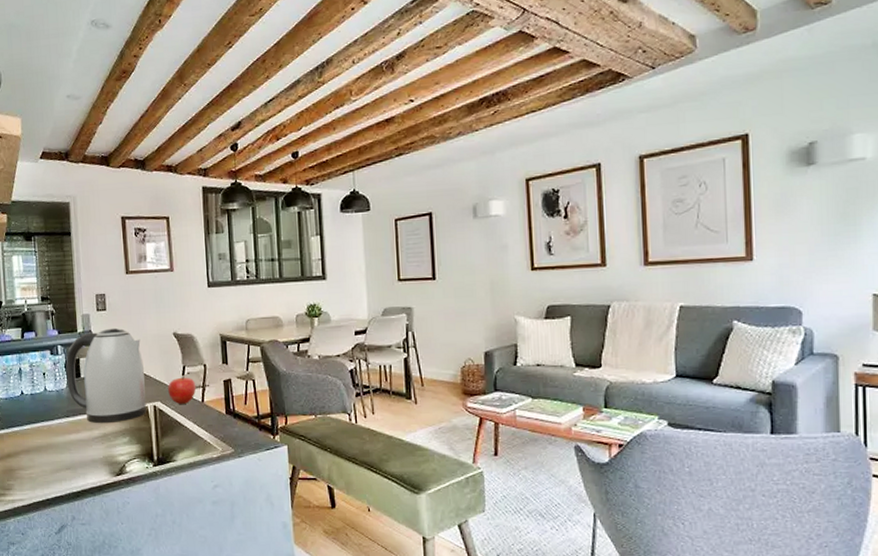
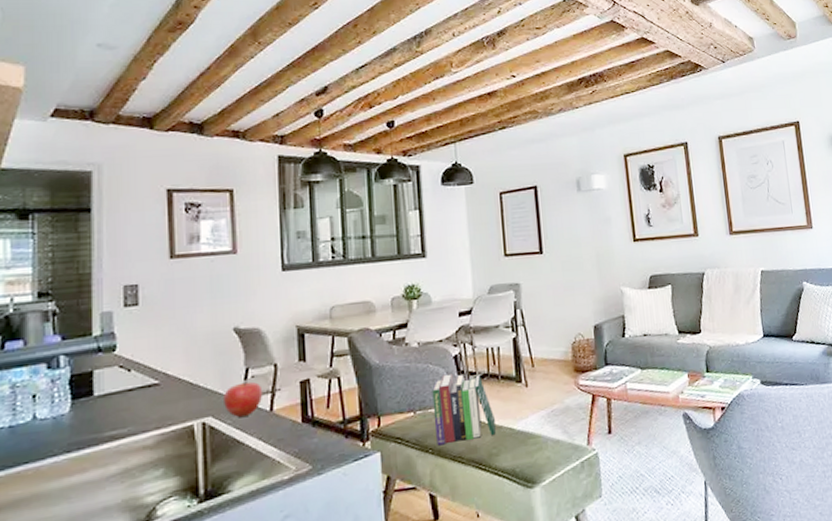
kettle: present [65,328,147,424] -> none [70,327,193,457]
books: none [330,385,386,446] -> present [432,373,496,446]

